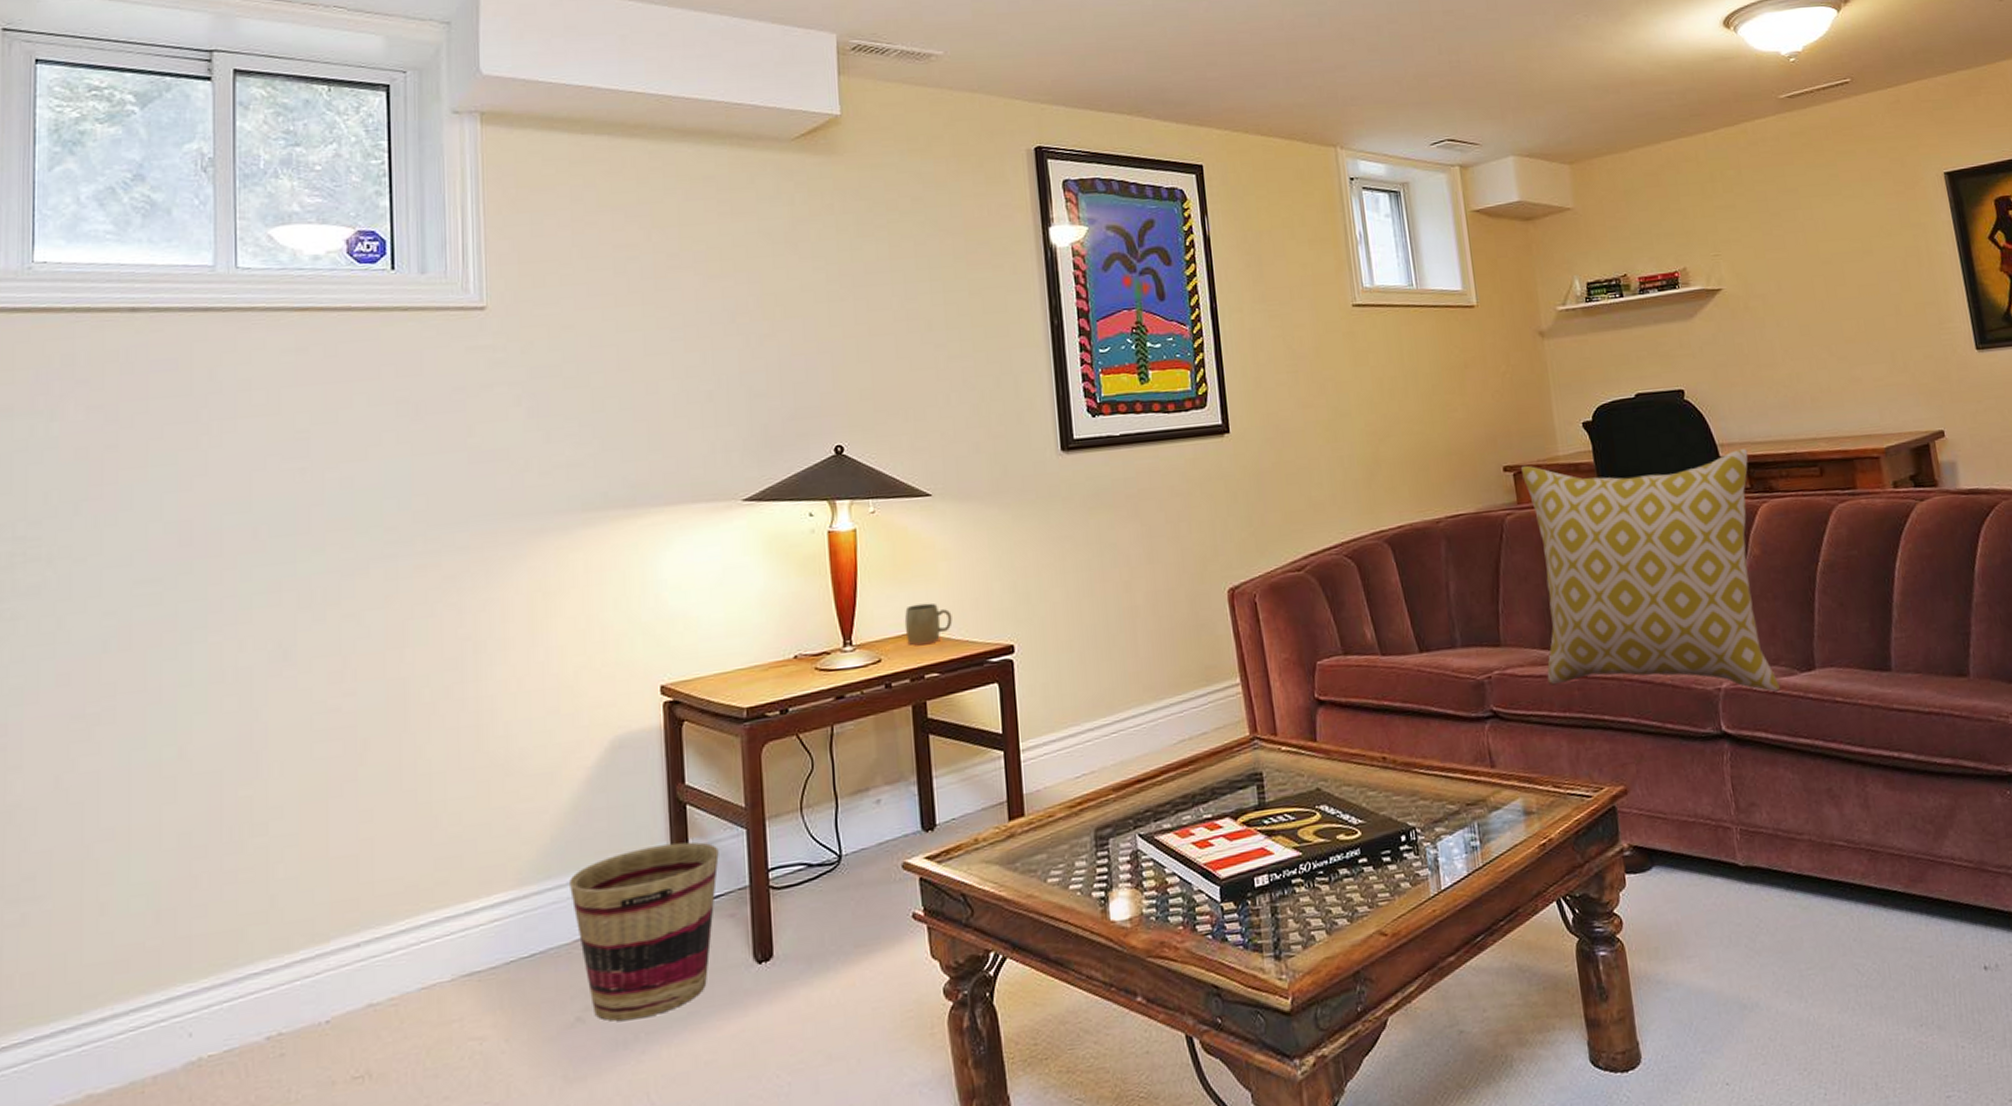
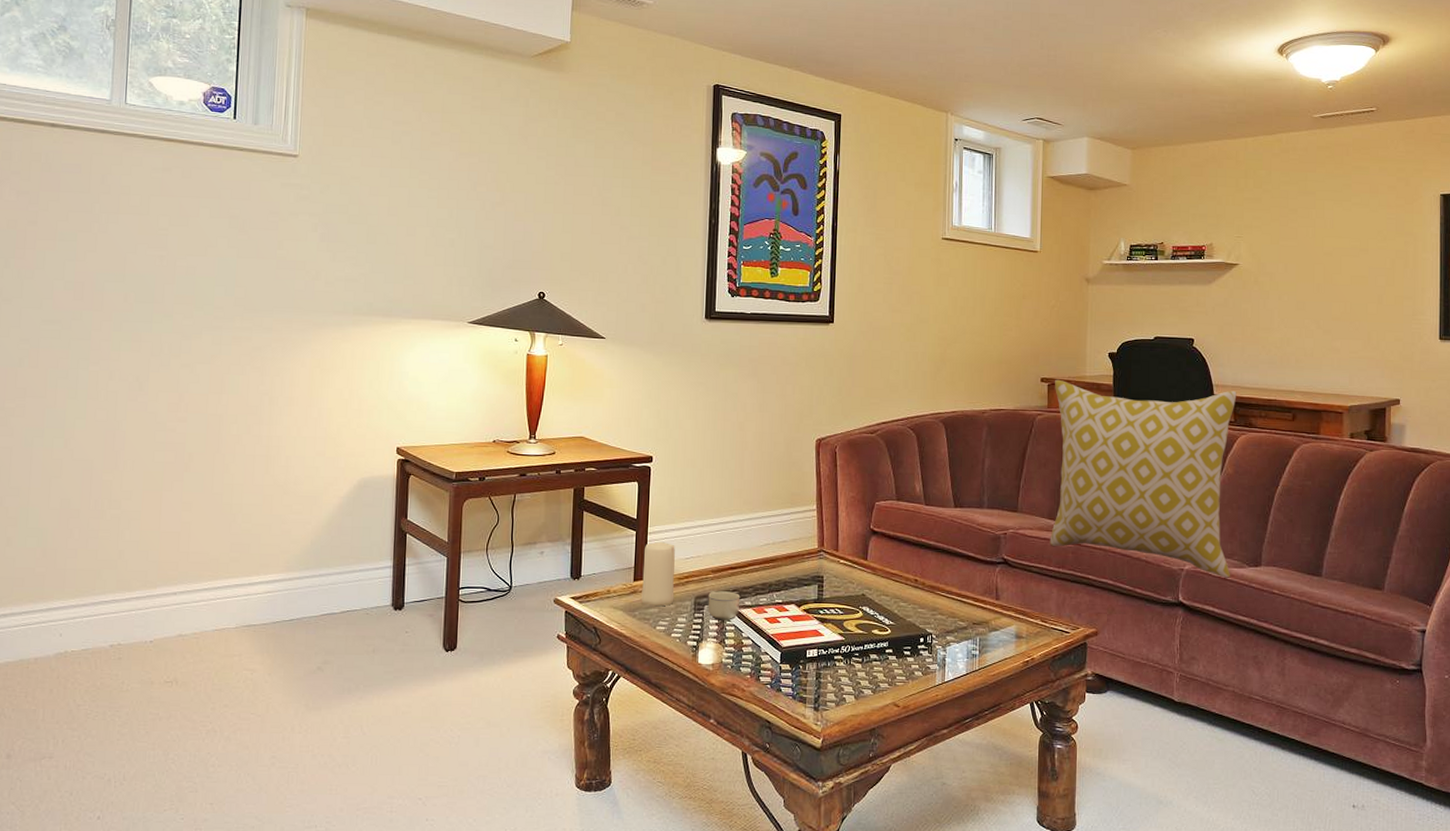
basket: present [570,841,719,1021] -> none [321,559,426,675]
mug: present [904,603,952,645] -> none [575,416,610,447]
candle: none [1018,760,1067,852] -> present [640,542,675,607]
cup: none [1112,813,1156,857] -> present [708,591,741,621]

